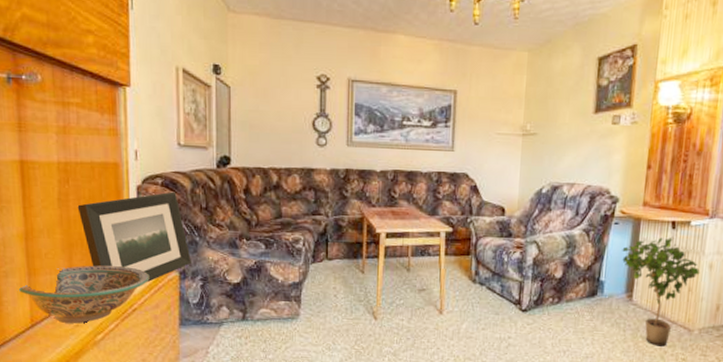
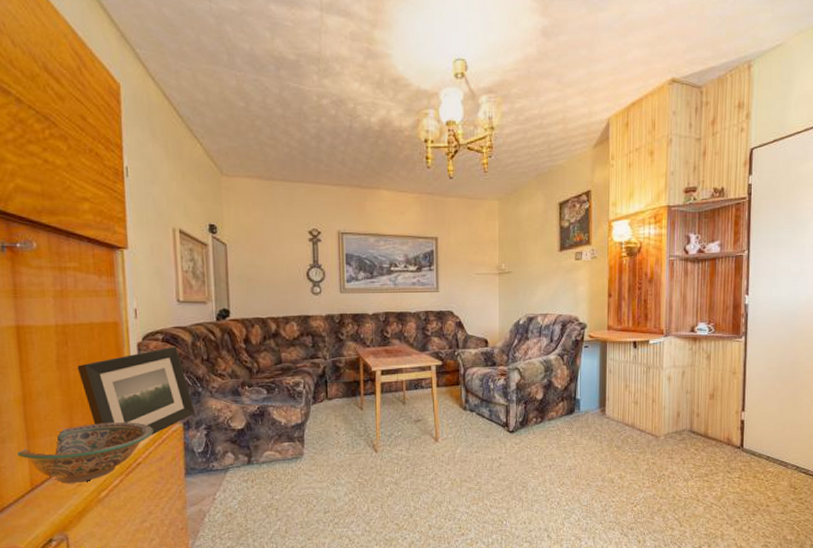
potted plant: present [622,237,700,347] -> none [593,356,661,454]

